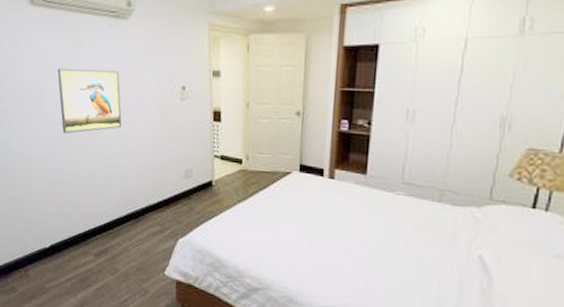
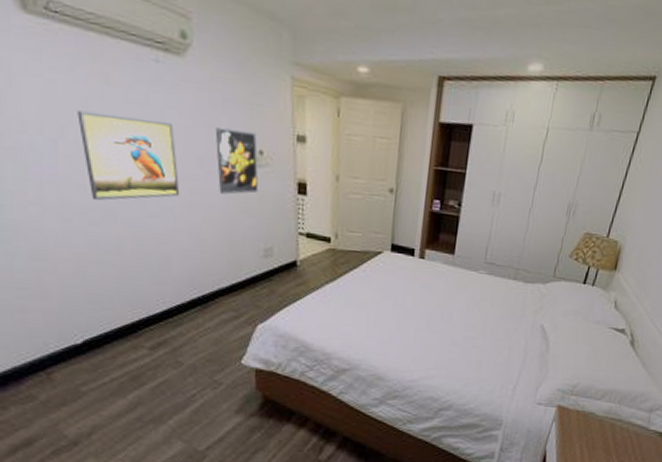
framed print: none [149,71,182,125] -> present [215,127,259,195]

